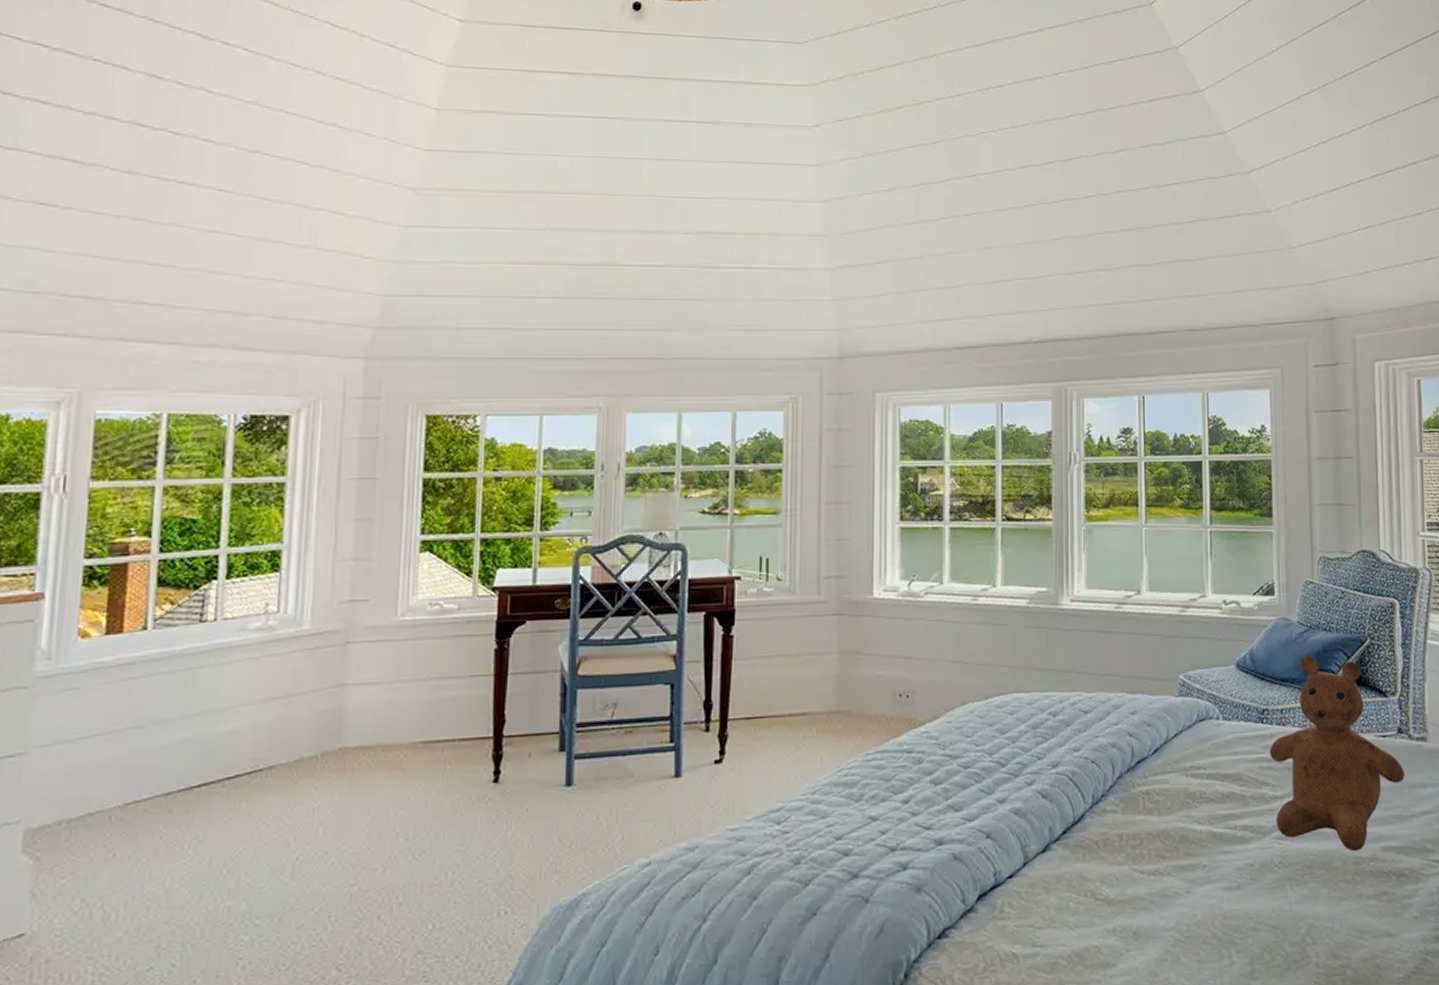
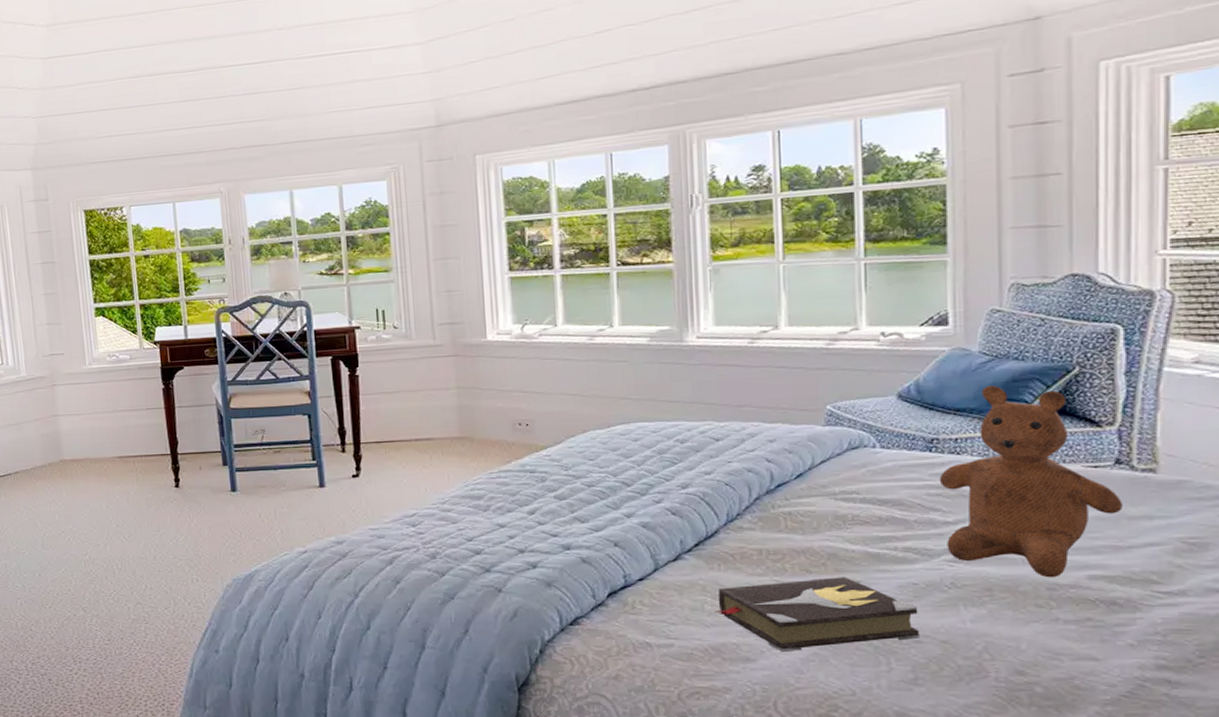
hardback book: none [1079,861,1256,953] -> present [715,577,920,653]

